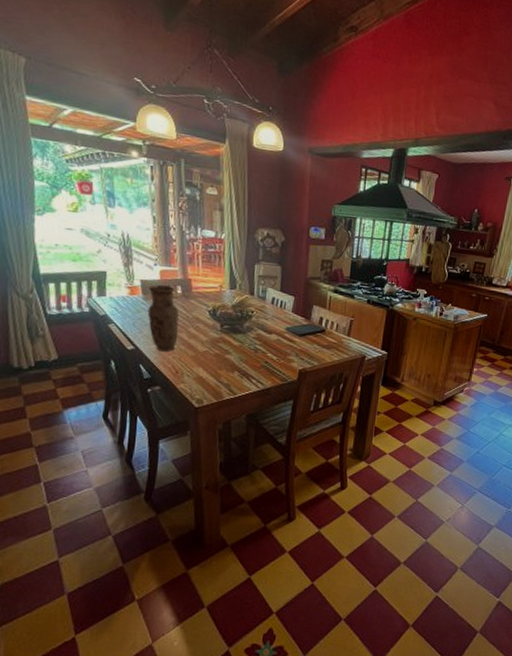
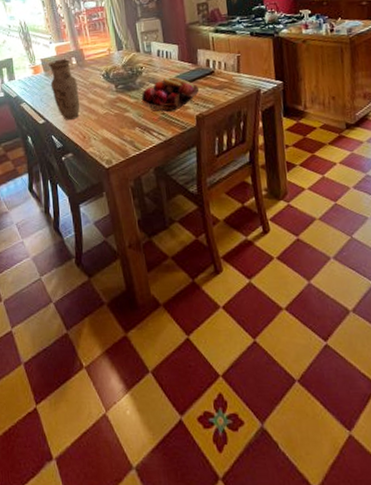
fruit basket: none [245,327,308,362] -> present [141,77,199,113]

